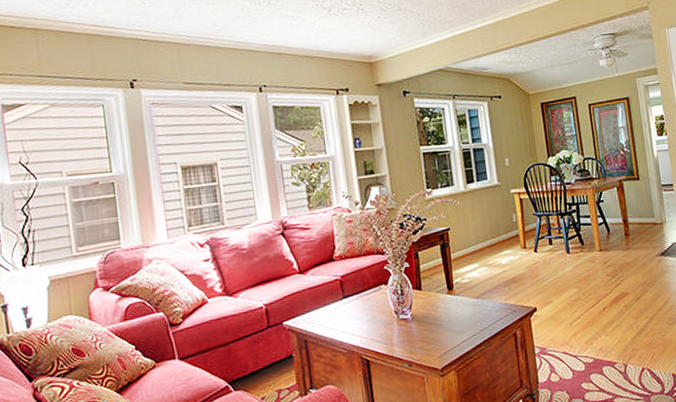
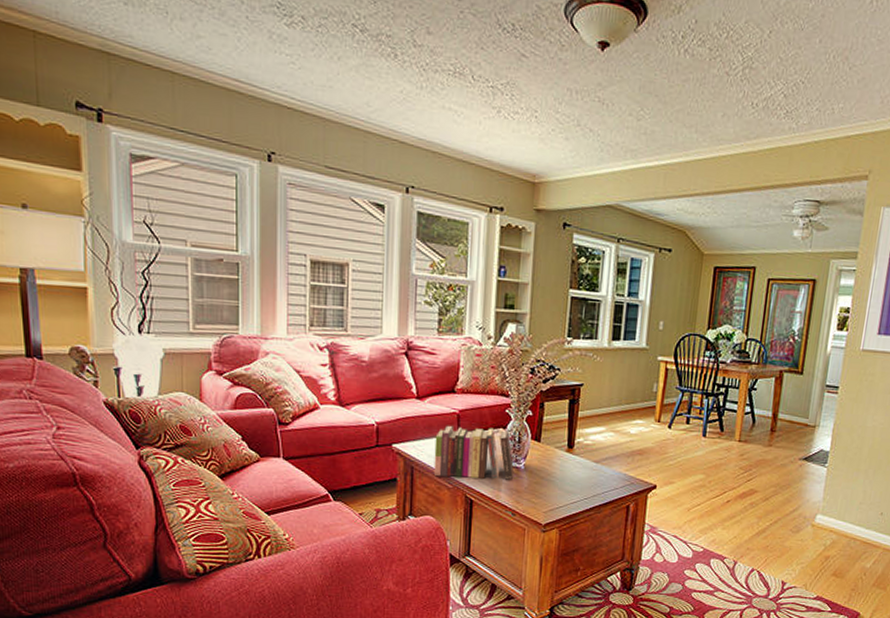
books: none [322,285,403,344] -> present [433,425,513,481]

